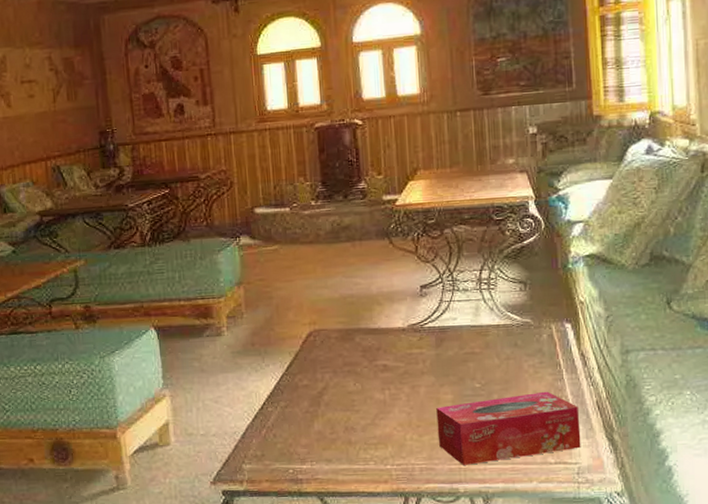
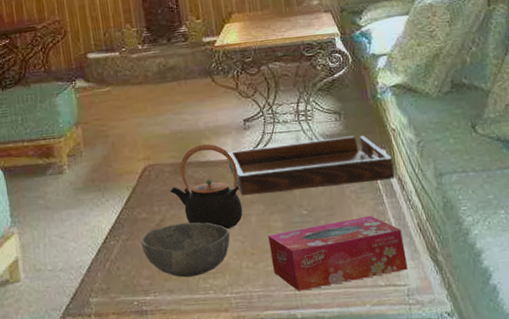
bowl: none [301,391,395,448] -> present [141,222,230,278]
teapot: none [335,310,412,400] -> present [170,144,243,230]
serving tray: none [400,307,578,366] -> present [228,136,396,196]

